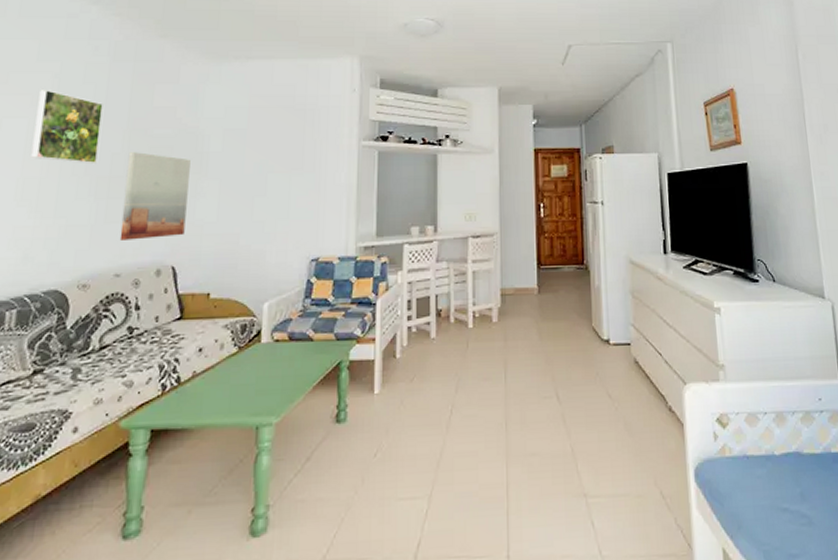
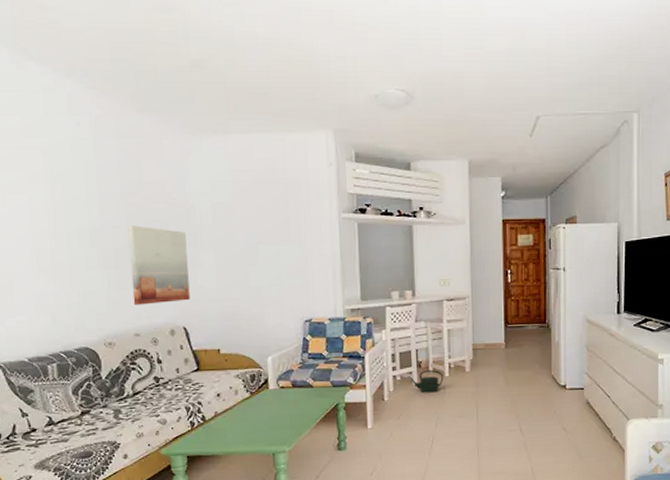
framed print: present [31,90,103,164] -> none [33,166,100,237]
watering can: none [424,319,467,349] -> present [407,369,444,393]

